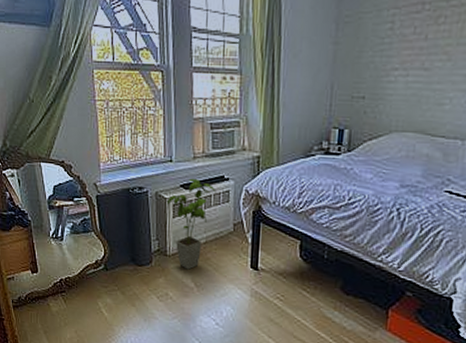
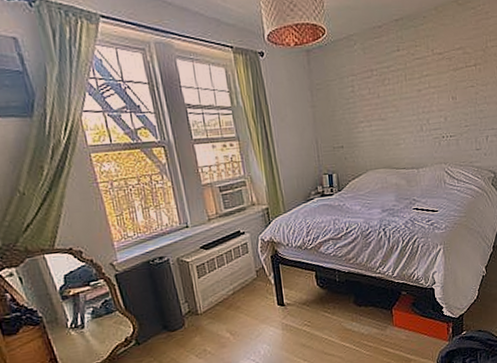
house plant: present [166,178,216,270] -> none [189,238,236,322]

